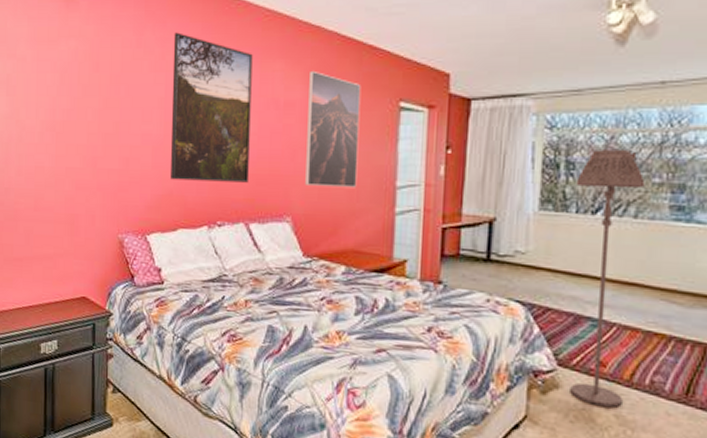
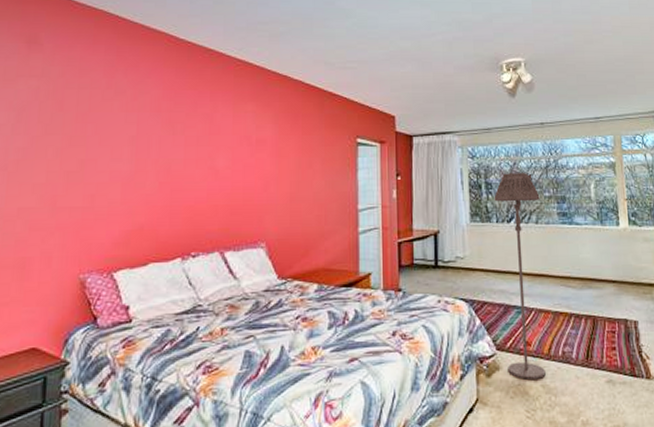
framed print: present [170,32,253,183] -> none [141,76,226,215]
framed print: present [305,70,362,189] -> none [277,112,324,213]

